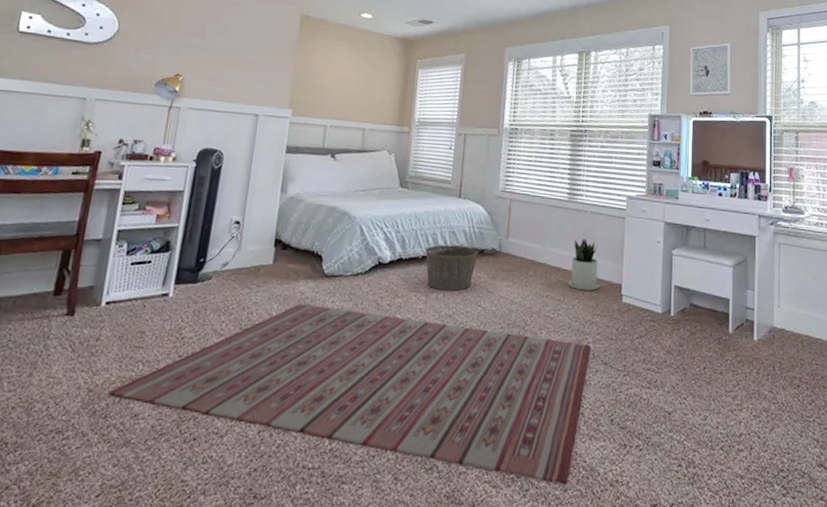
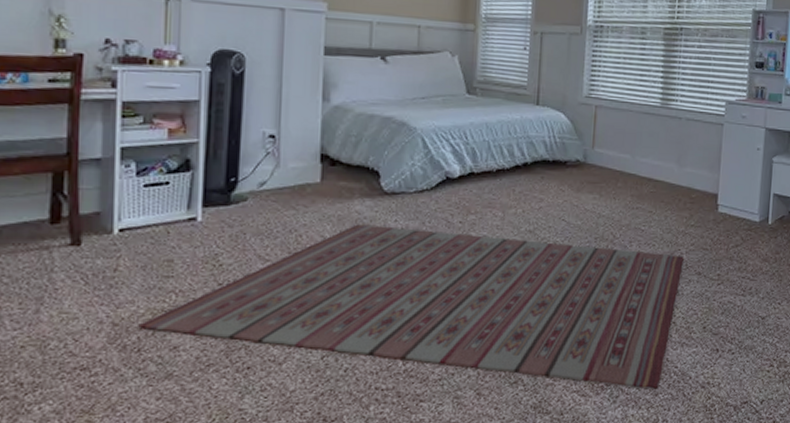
basket: present [424,244,479,292] -> none [499,156,562,207]
planter: present [567,238,599,292] -> none [659,147,694,202]

